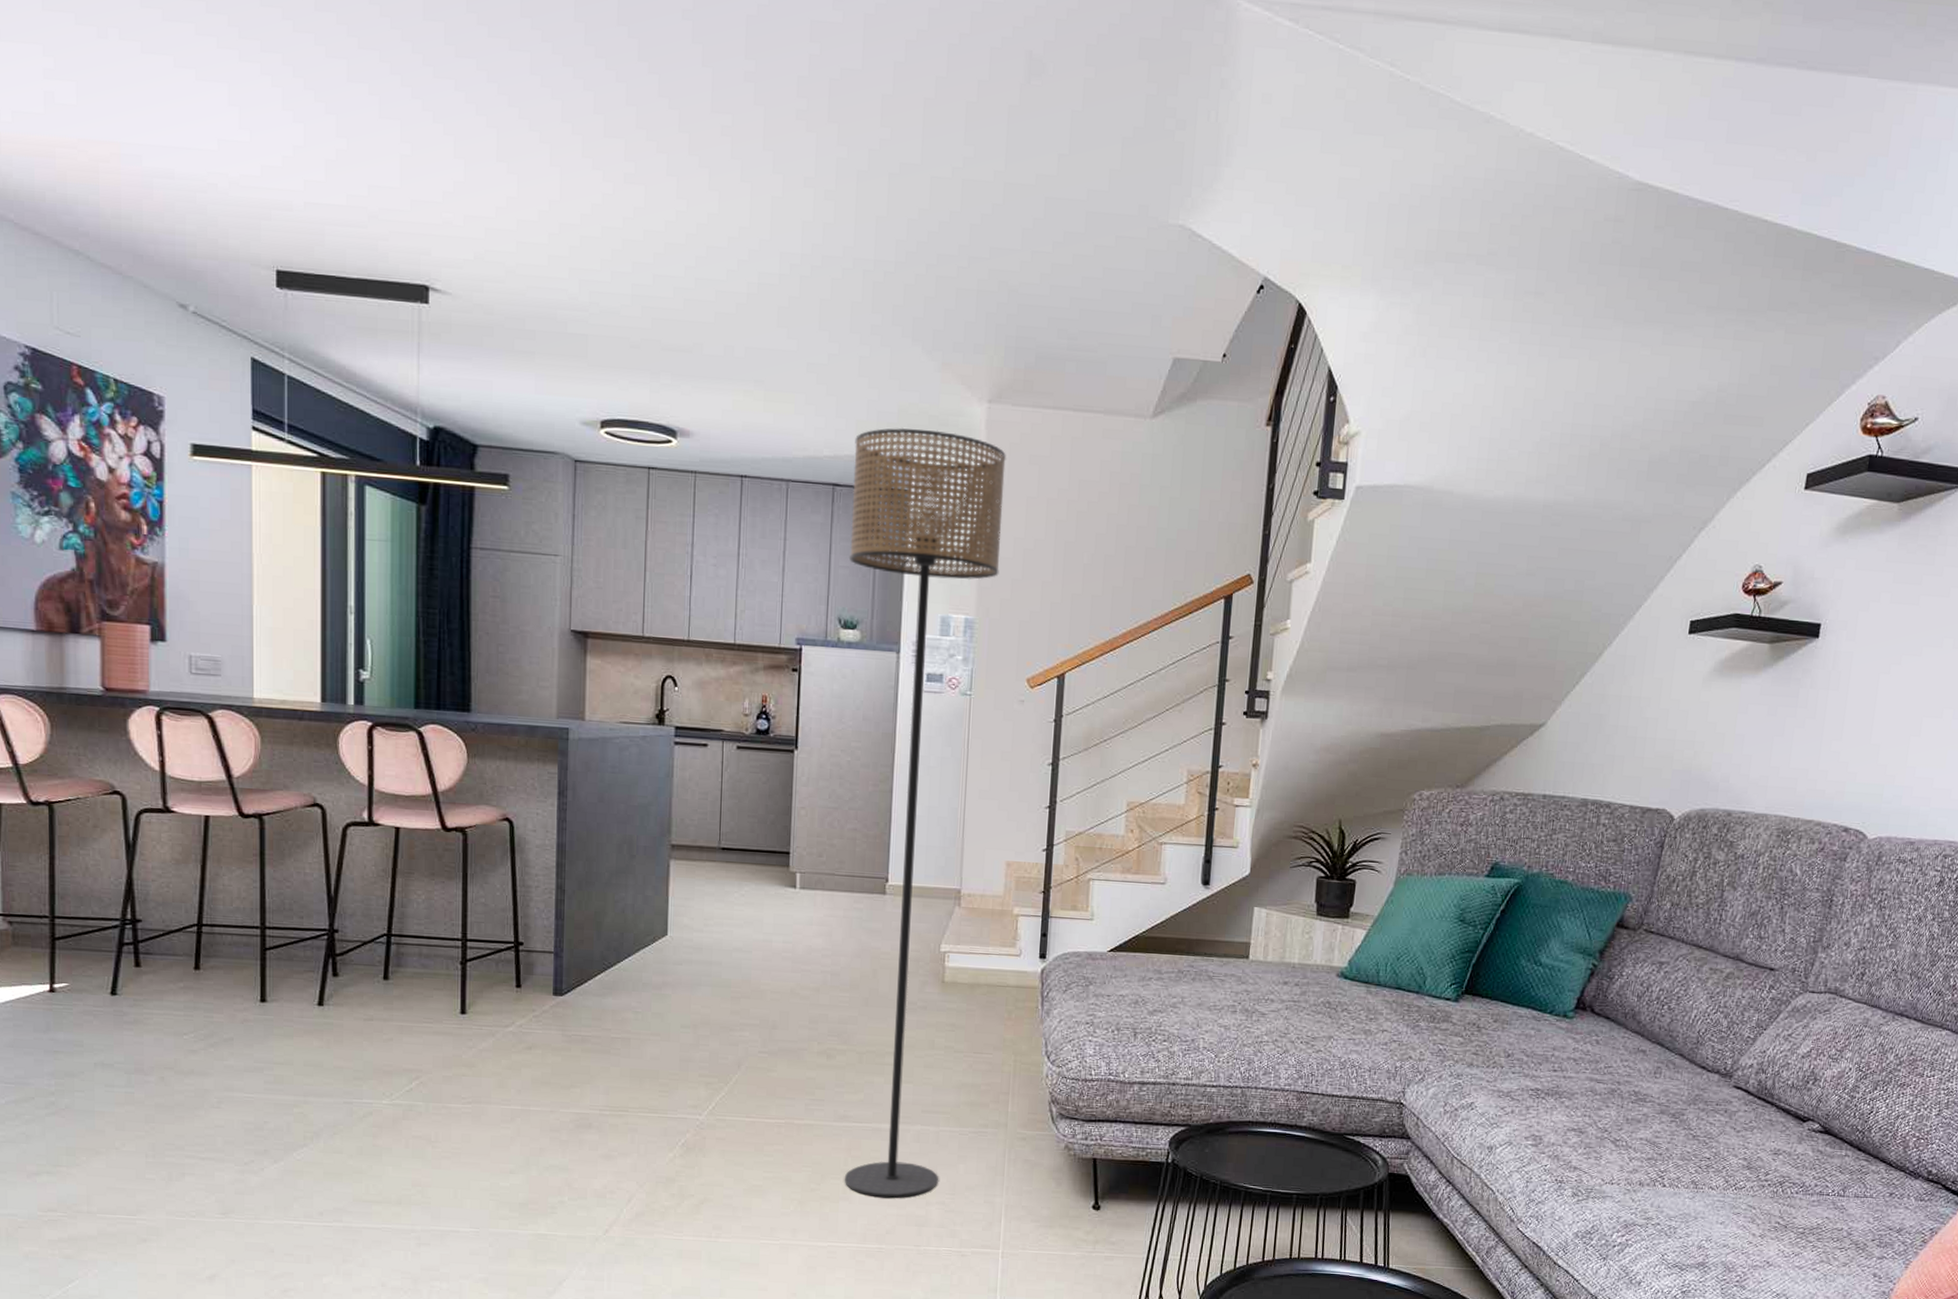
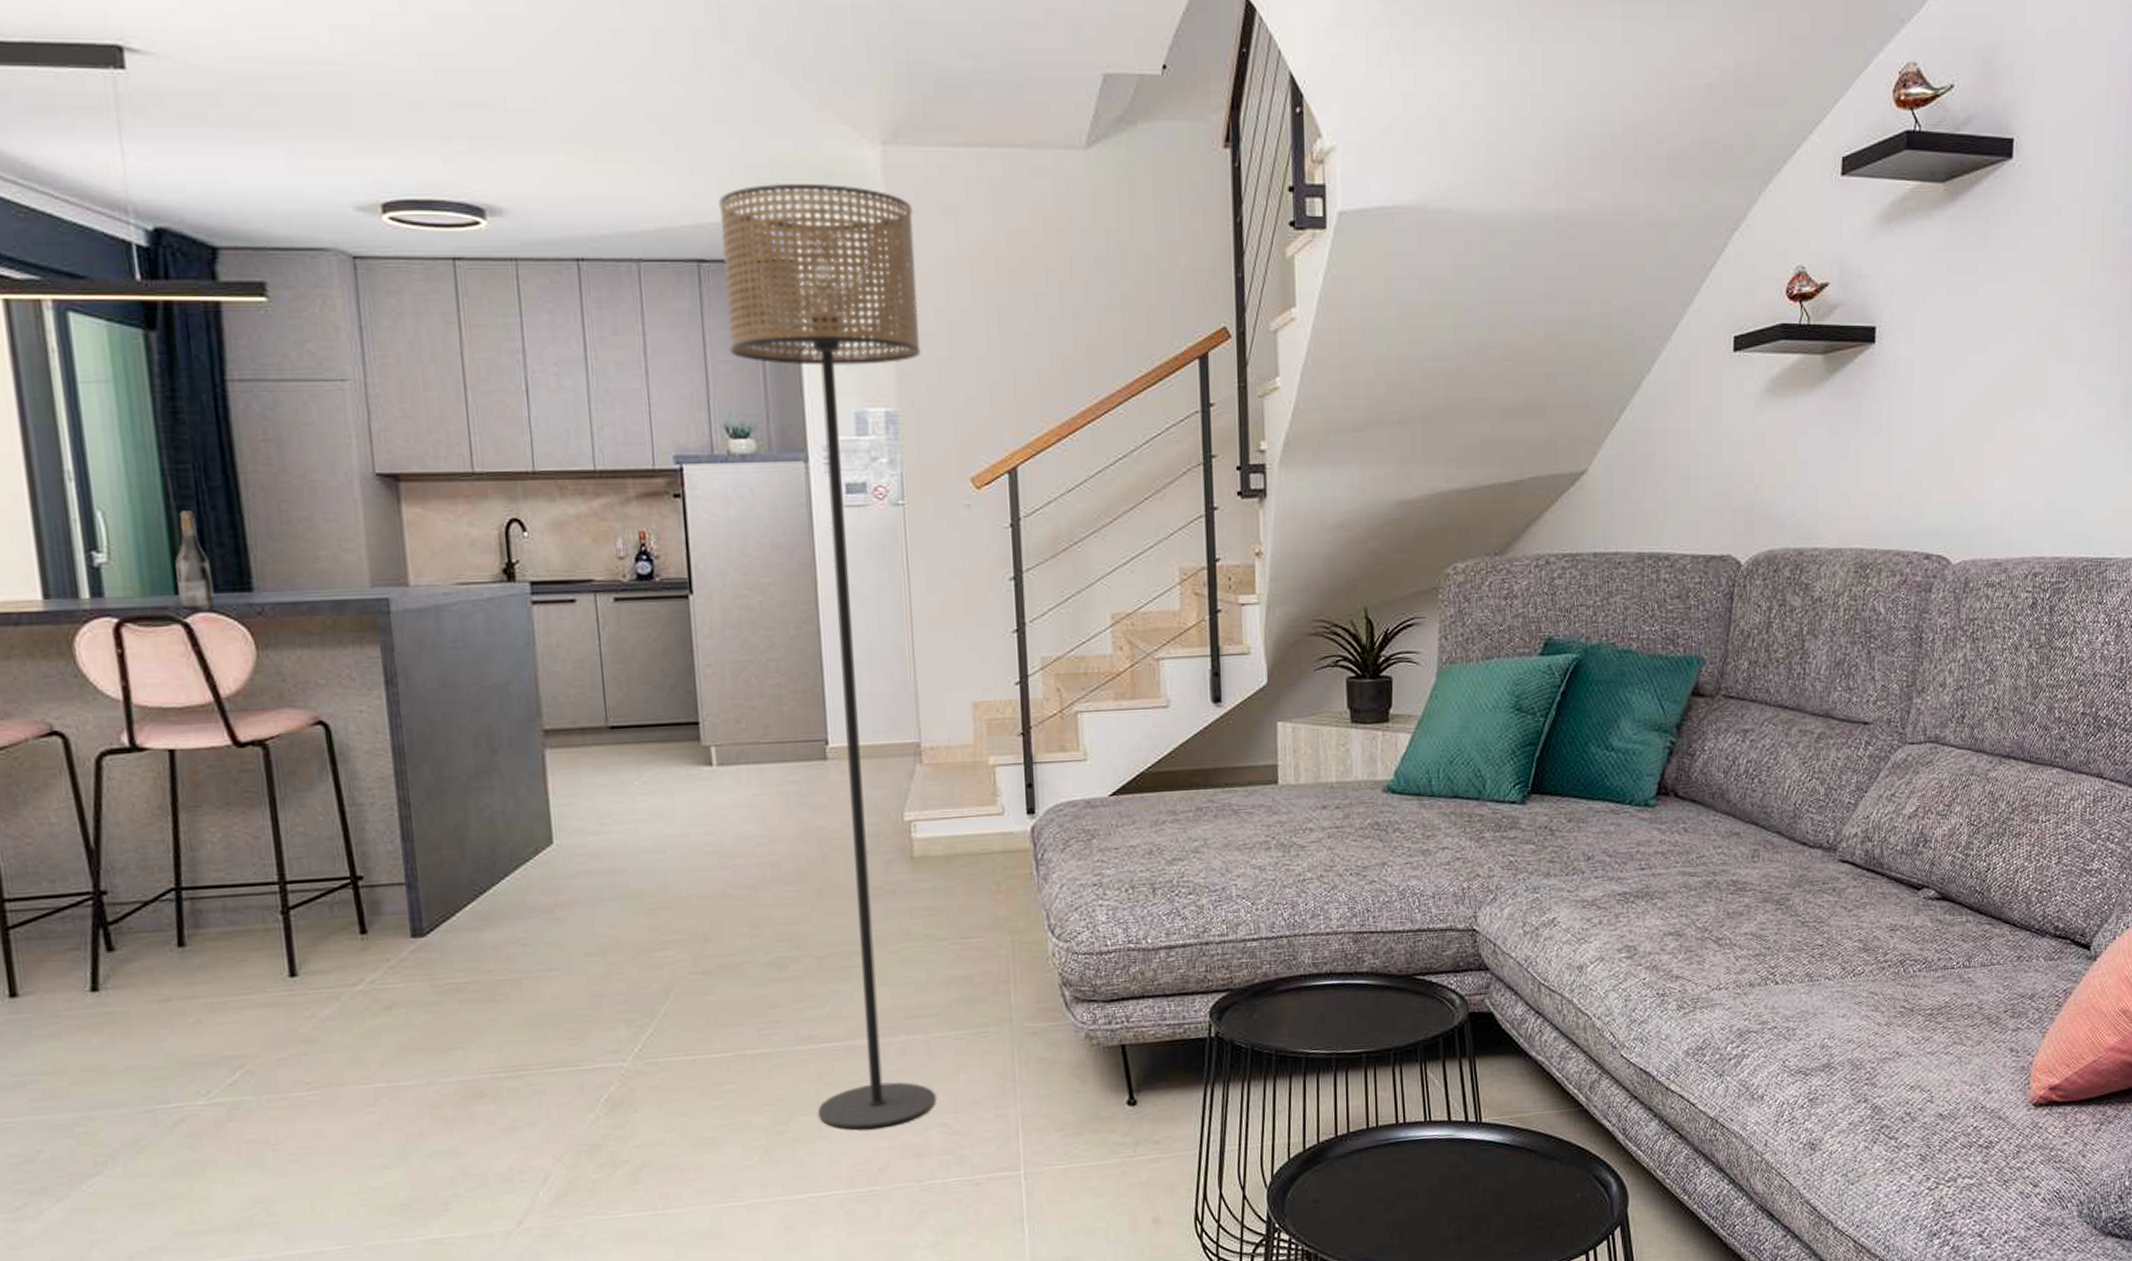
wine bottle: none [417,645,443,725] -> present [175,510,215,613]

